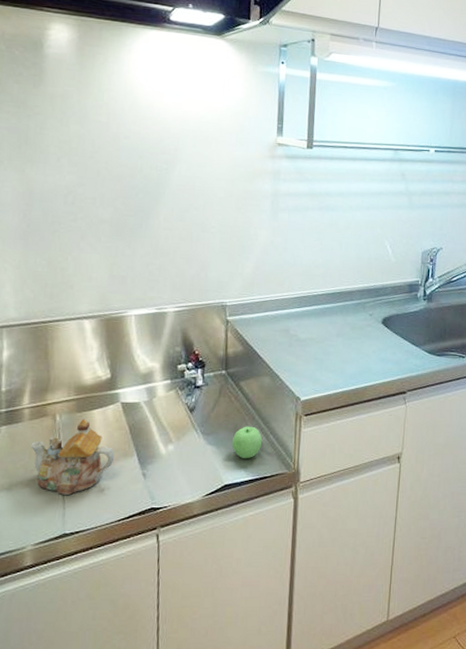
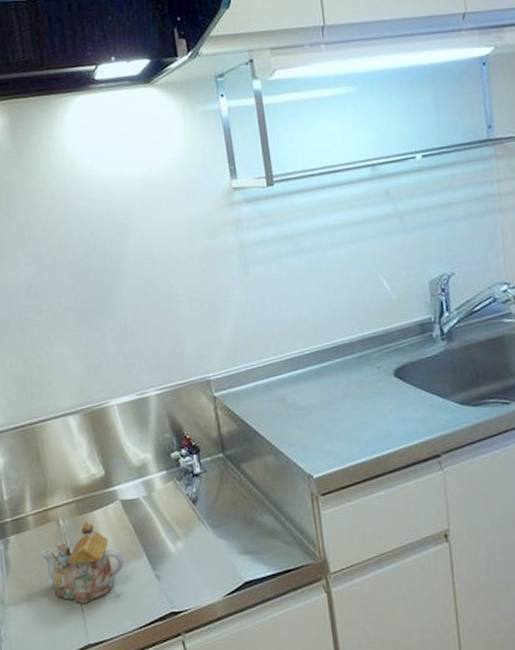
apple: present [231,426,263,459] -> none [243,513,279,552]

